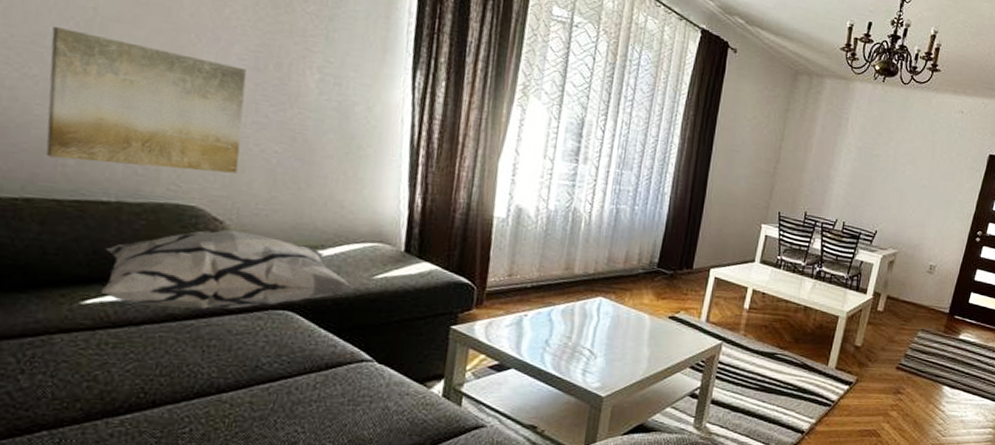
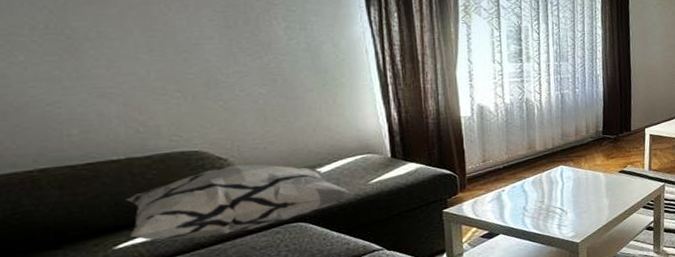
wall art: present [45,27,247,174] -> none [29,17,231,131]

